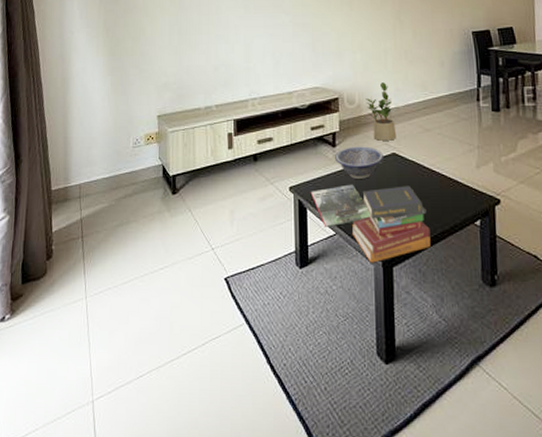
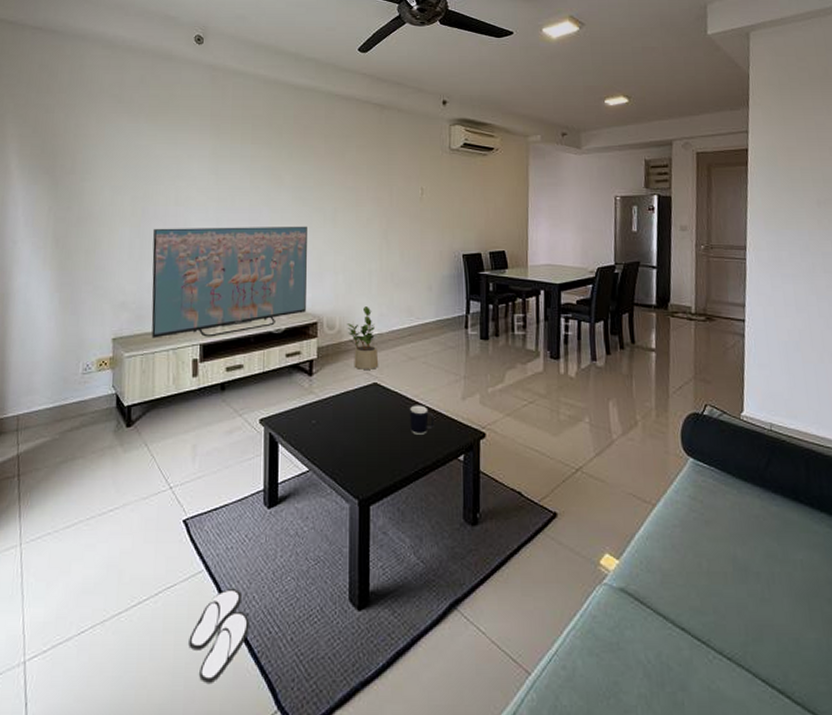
television: none [189,10,327,115] -> present [151,226,307,338]
slippers: none [233,340,287,426] -> present [189,587,250,683]
magazine: present [310,184,371,227] -> none [282,416,348,463]
decorative bowl: present [334,146,383,179] -> none [310,375,364,410]
books: present [351,186,431,263] -> none [326,418,411,502]
mug: none [426,173,451,201] -> present [409,405,435,435]

